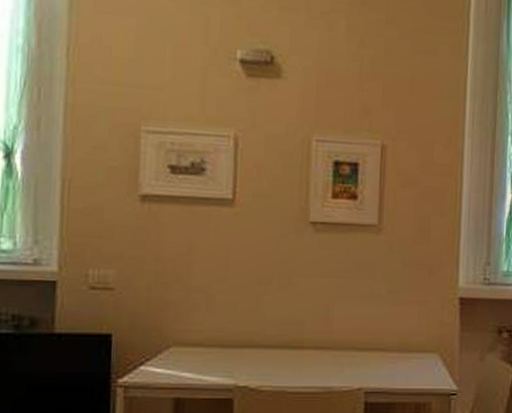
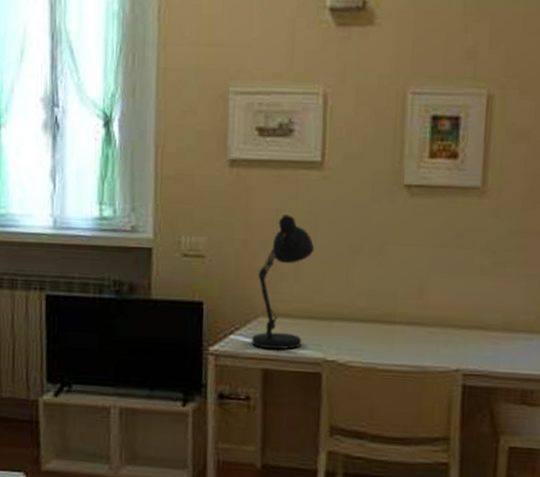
desk lamp: none [162,248,226,381] -> present [251,214,315,353]

